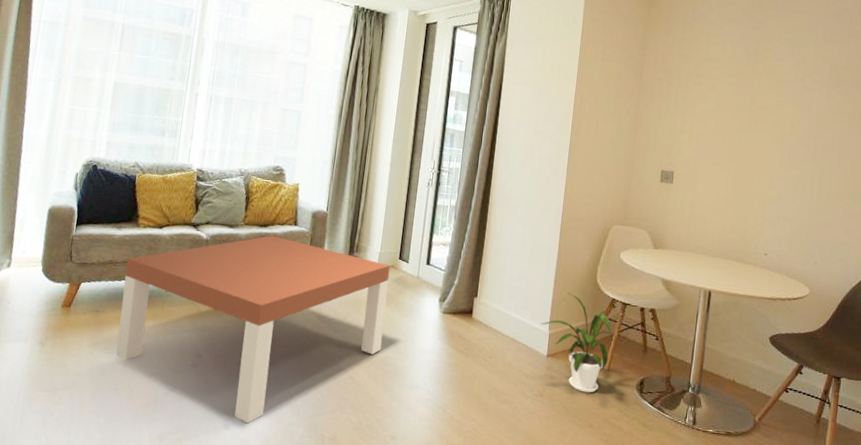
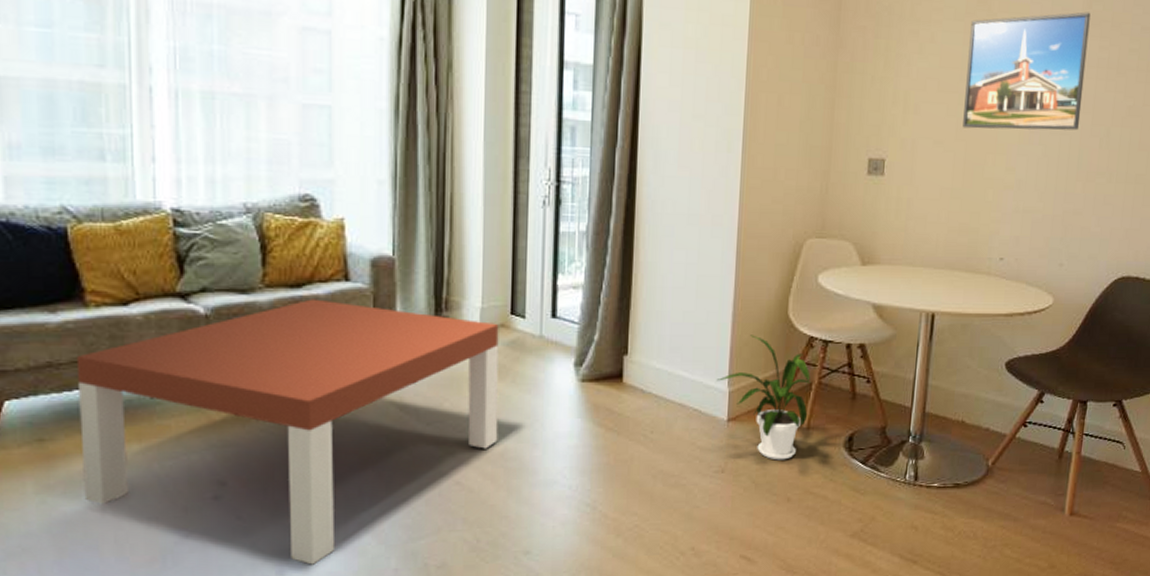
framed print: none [734,75,836,161] -> present [962,12,1091,131]

